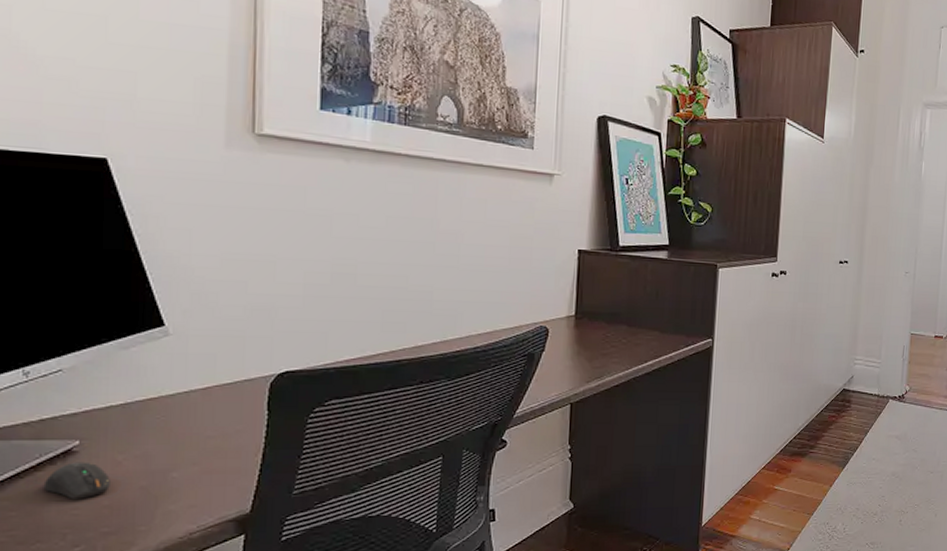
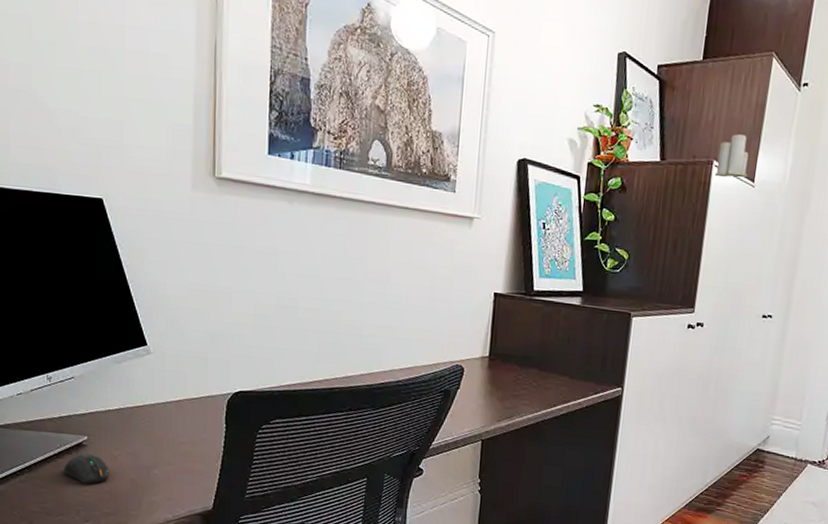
candle: none [787,92,817,135] -> present [714,132,749,178]

